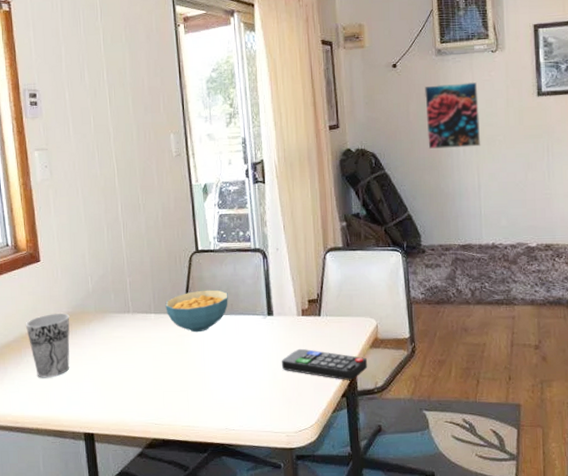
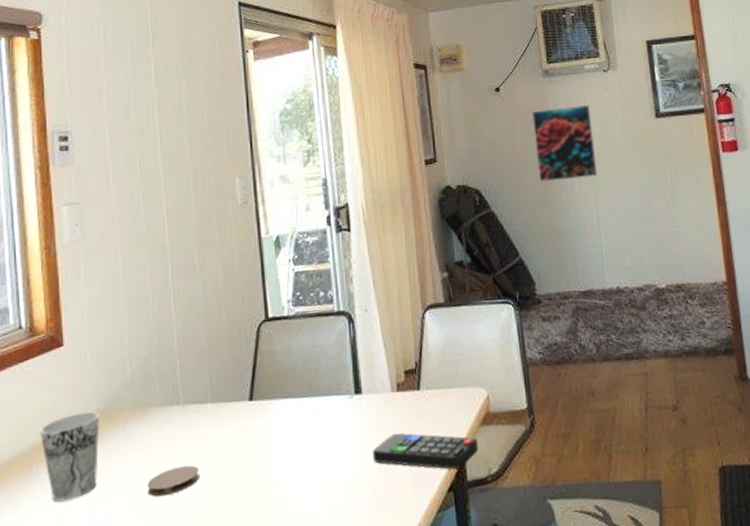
coaster: none [107,360,146,381] -> present [147,465,199,497]
cereal bowl: present [165,289,228,333] -> none [226,366,306,424]

